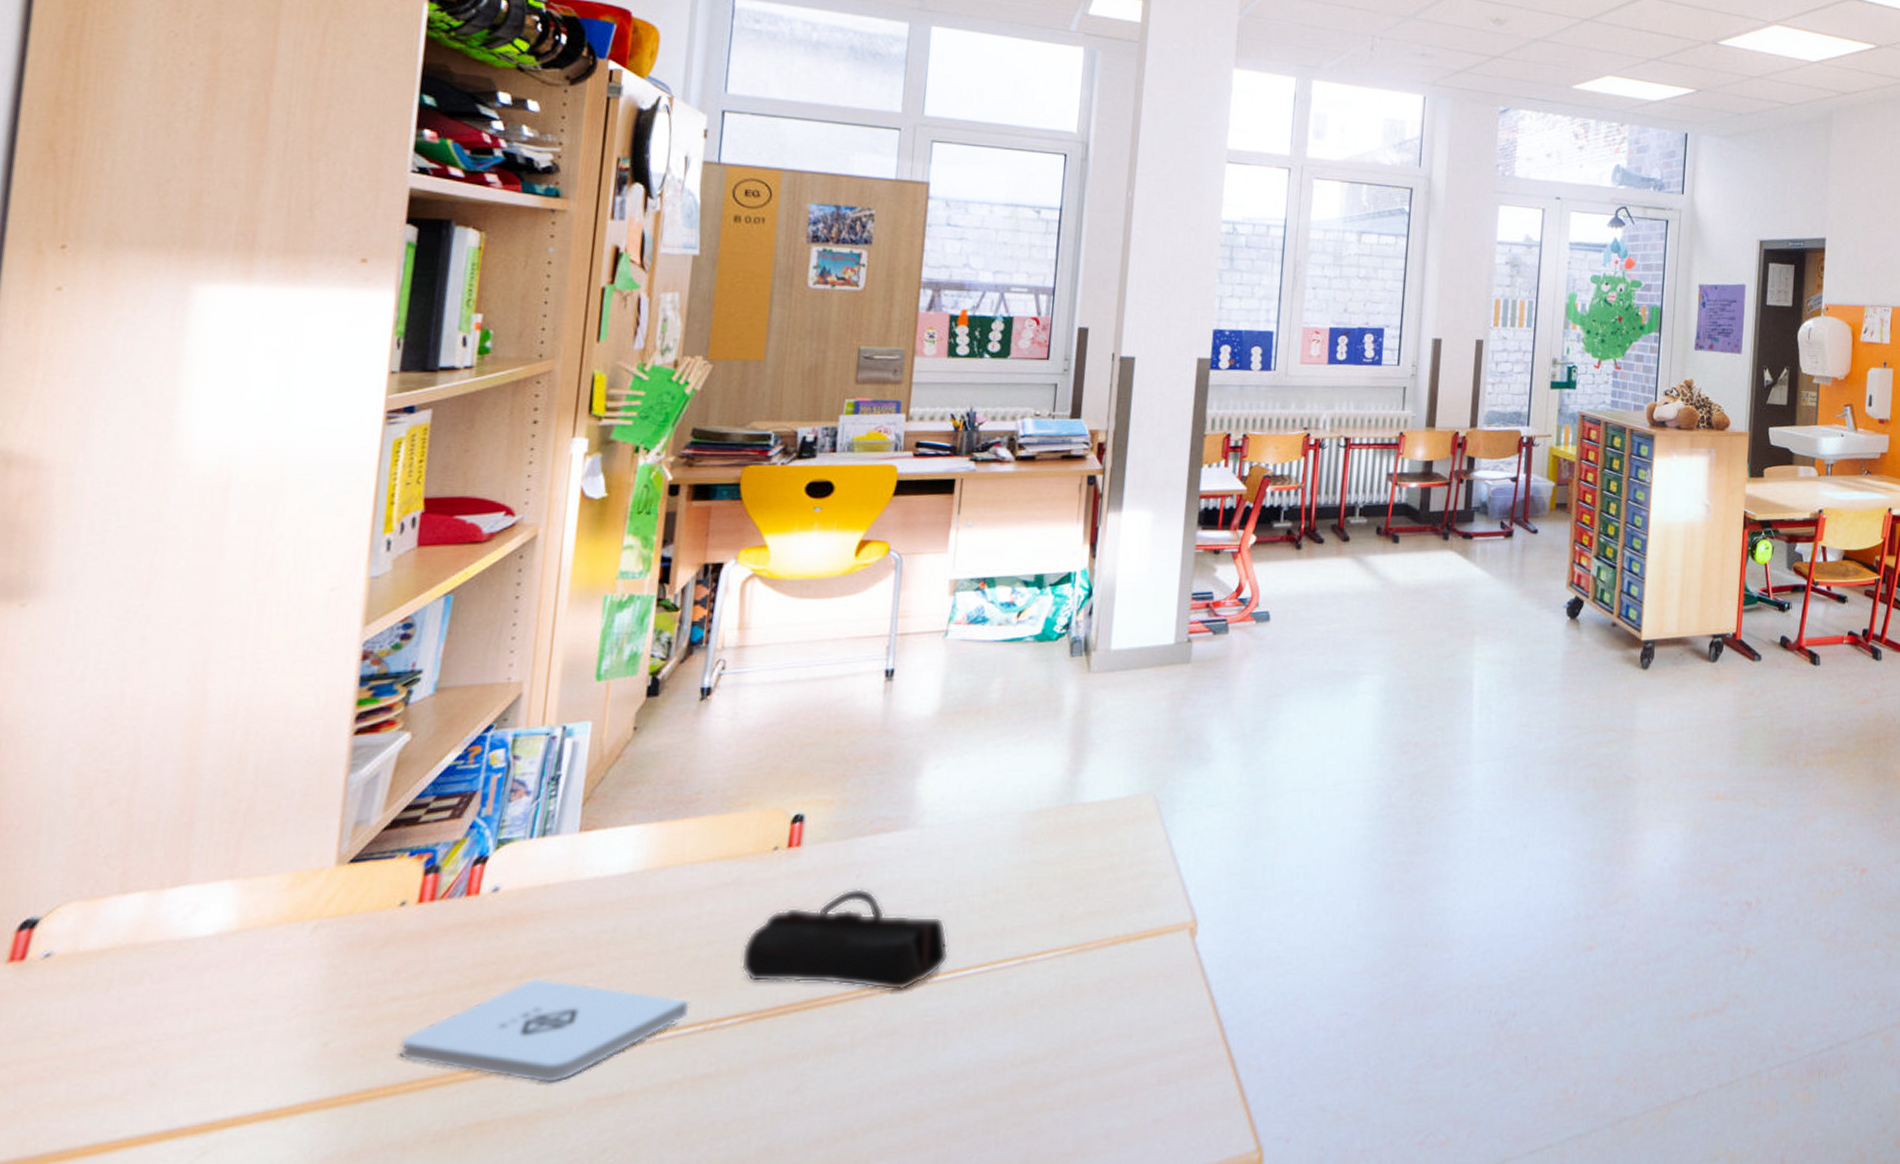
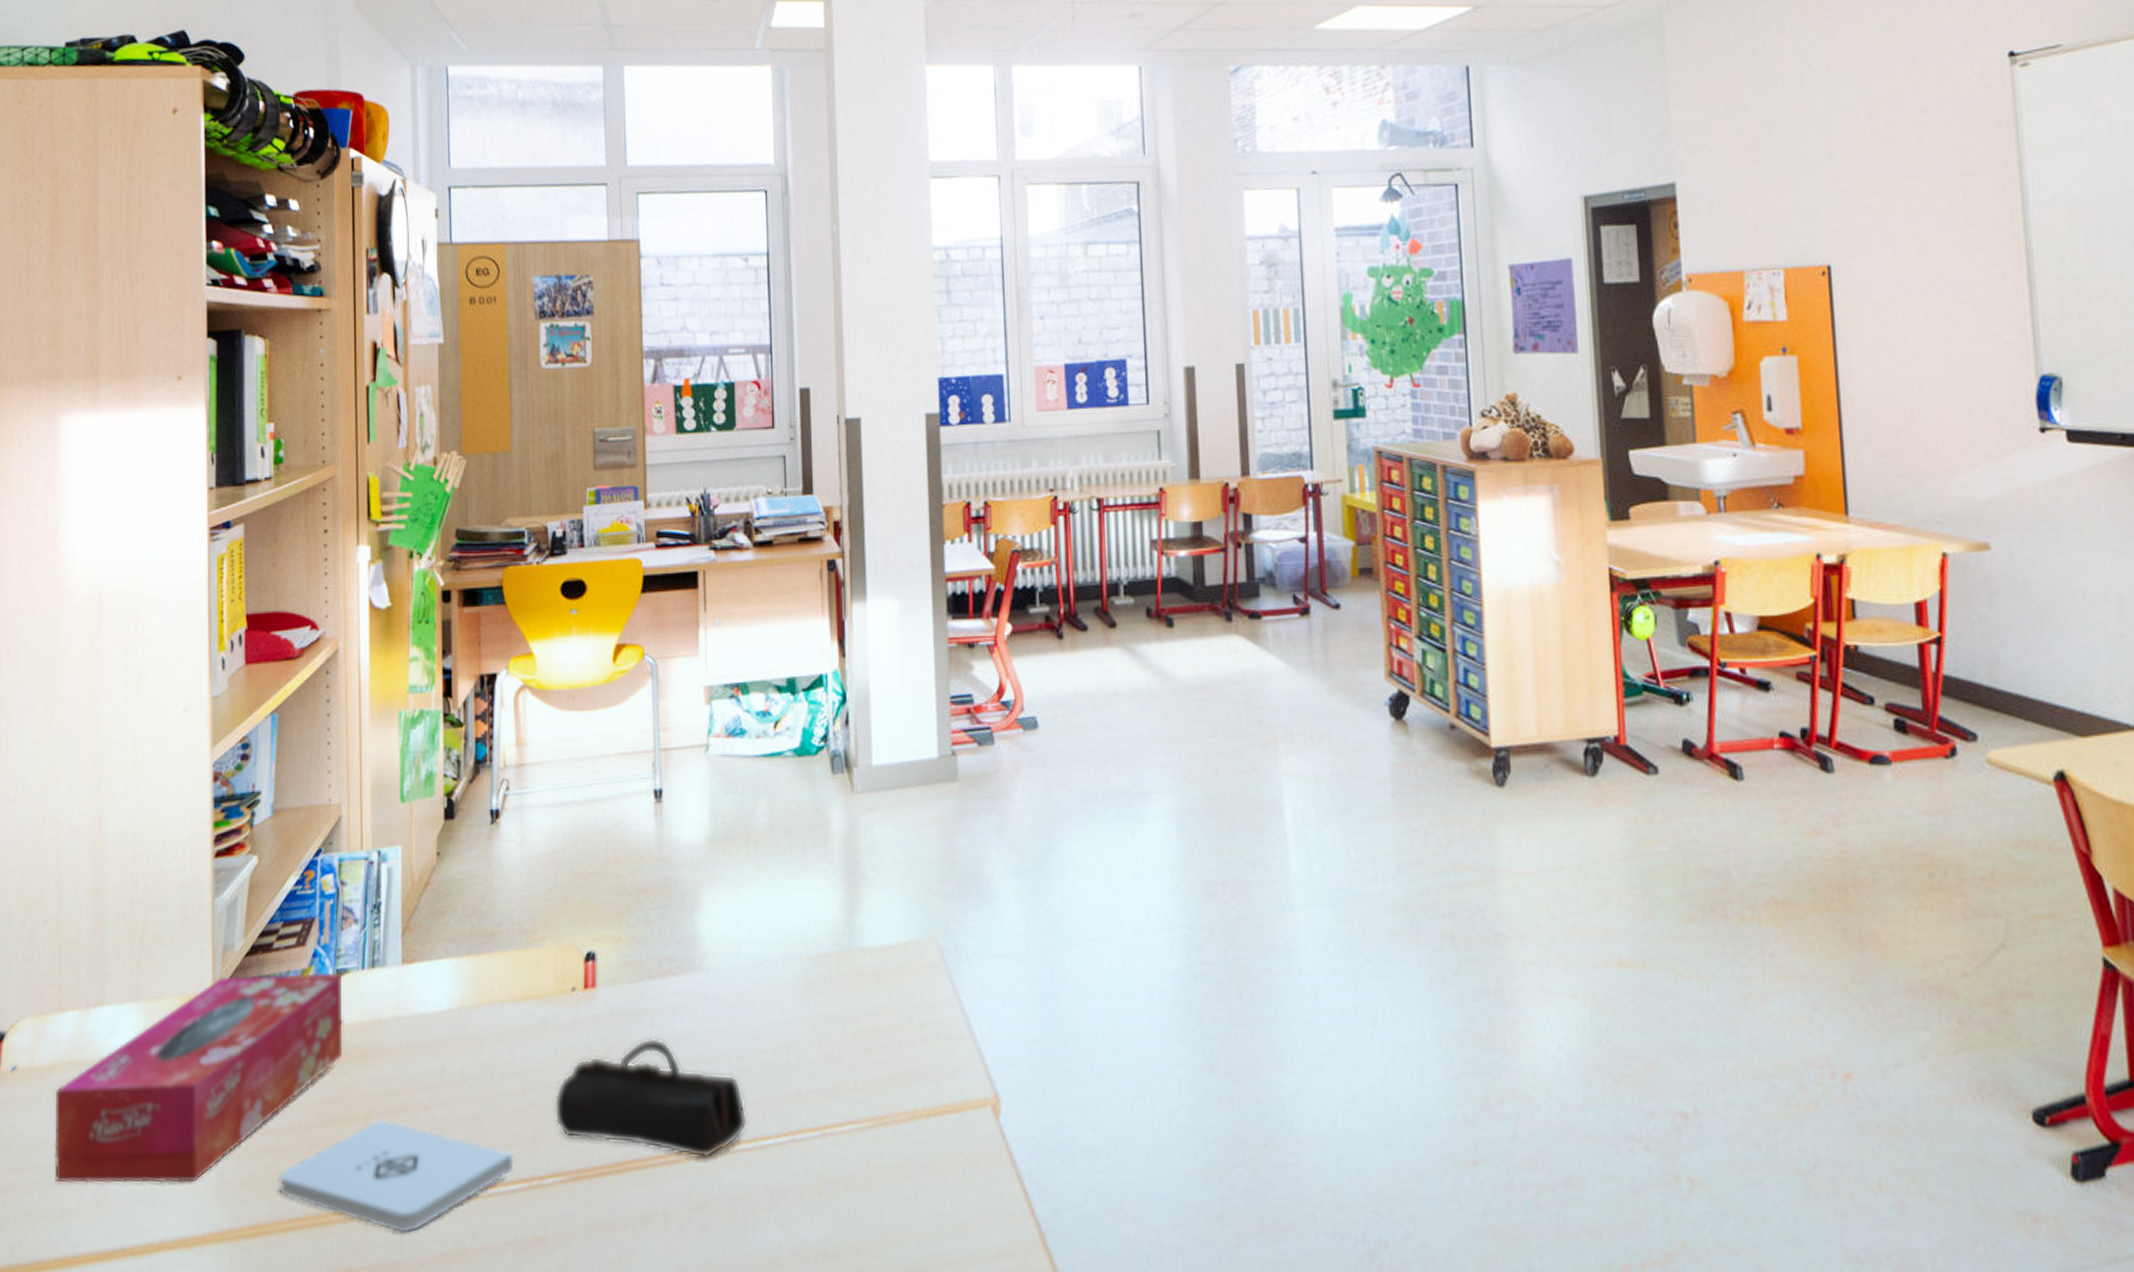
tissue box: none [94,841,505,1068] -> present [54,971,343,1184]

